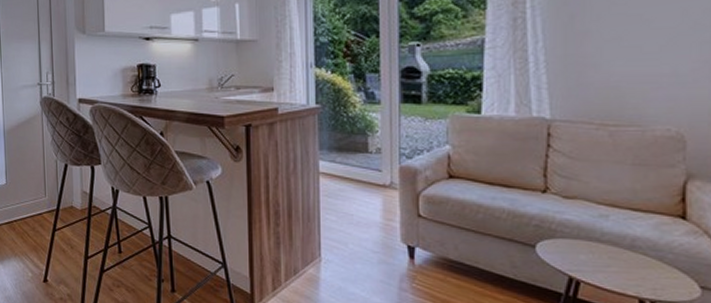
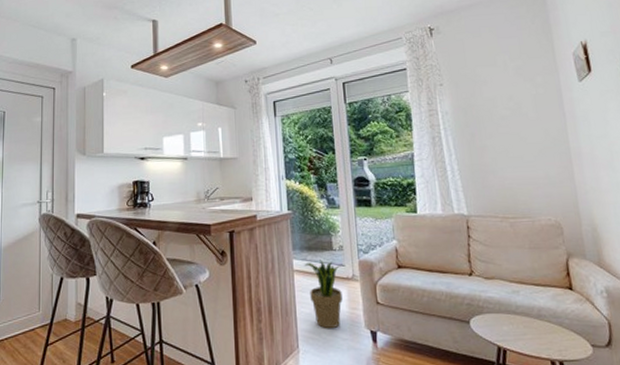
potted plant: none [332,162,379,240] -> present [304,259,343,329]

